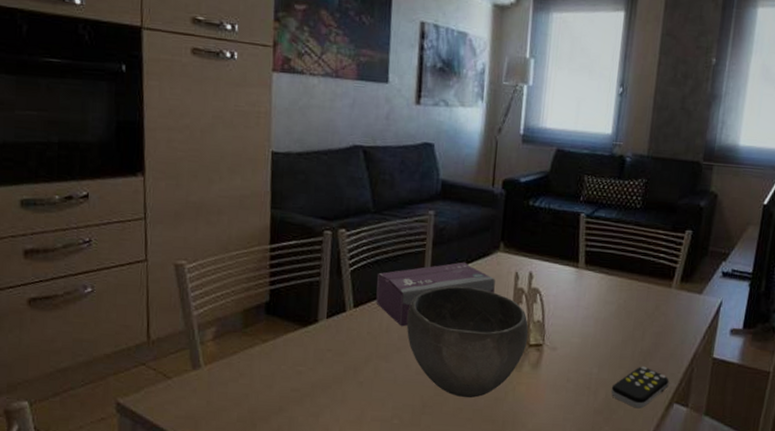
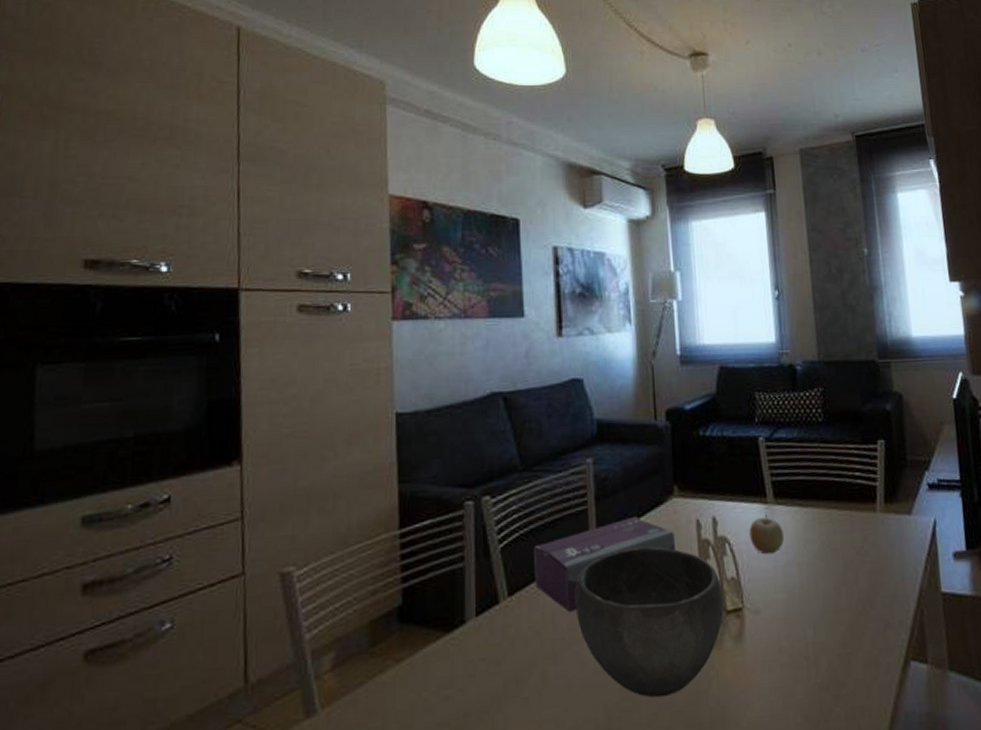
fruit: none [558,275,589,308] -> present [749,513,785,555]
remote control: present [611,366,669,409] -> none [833,617,900,676]

